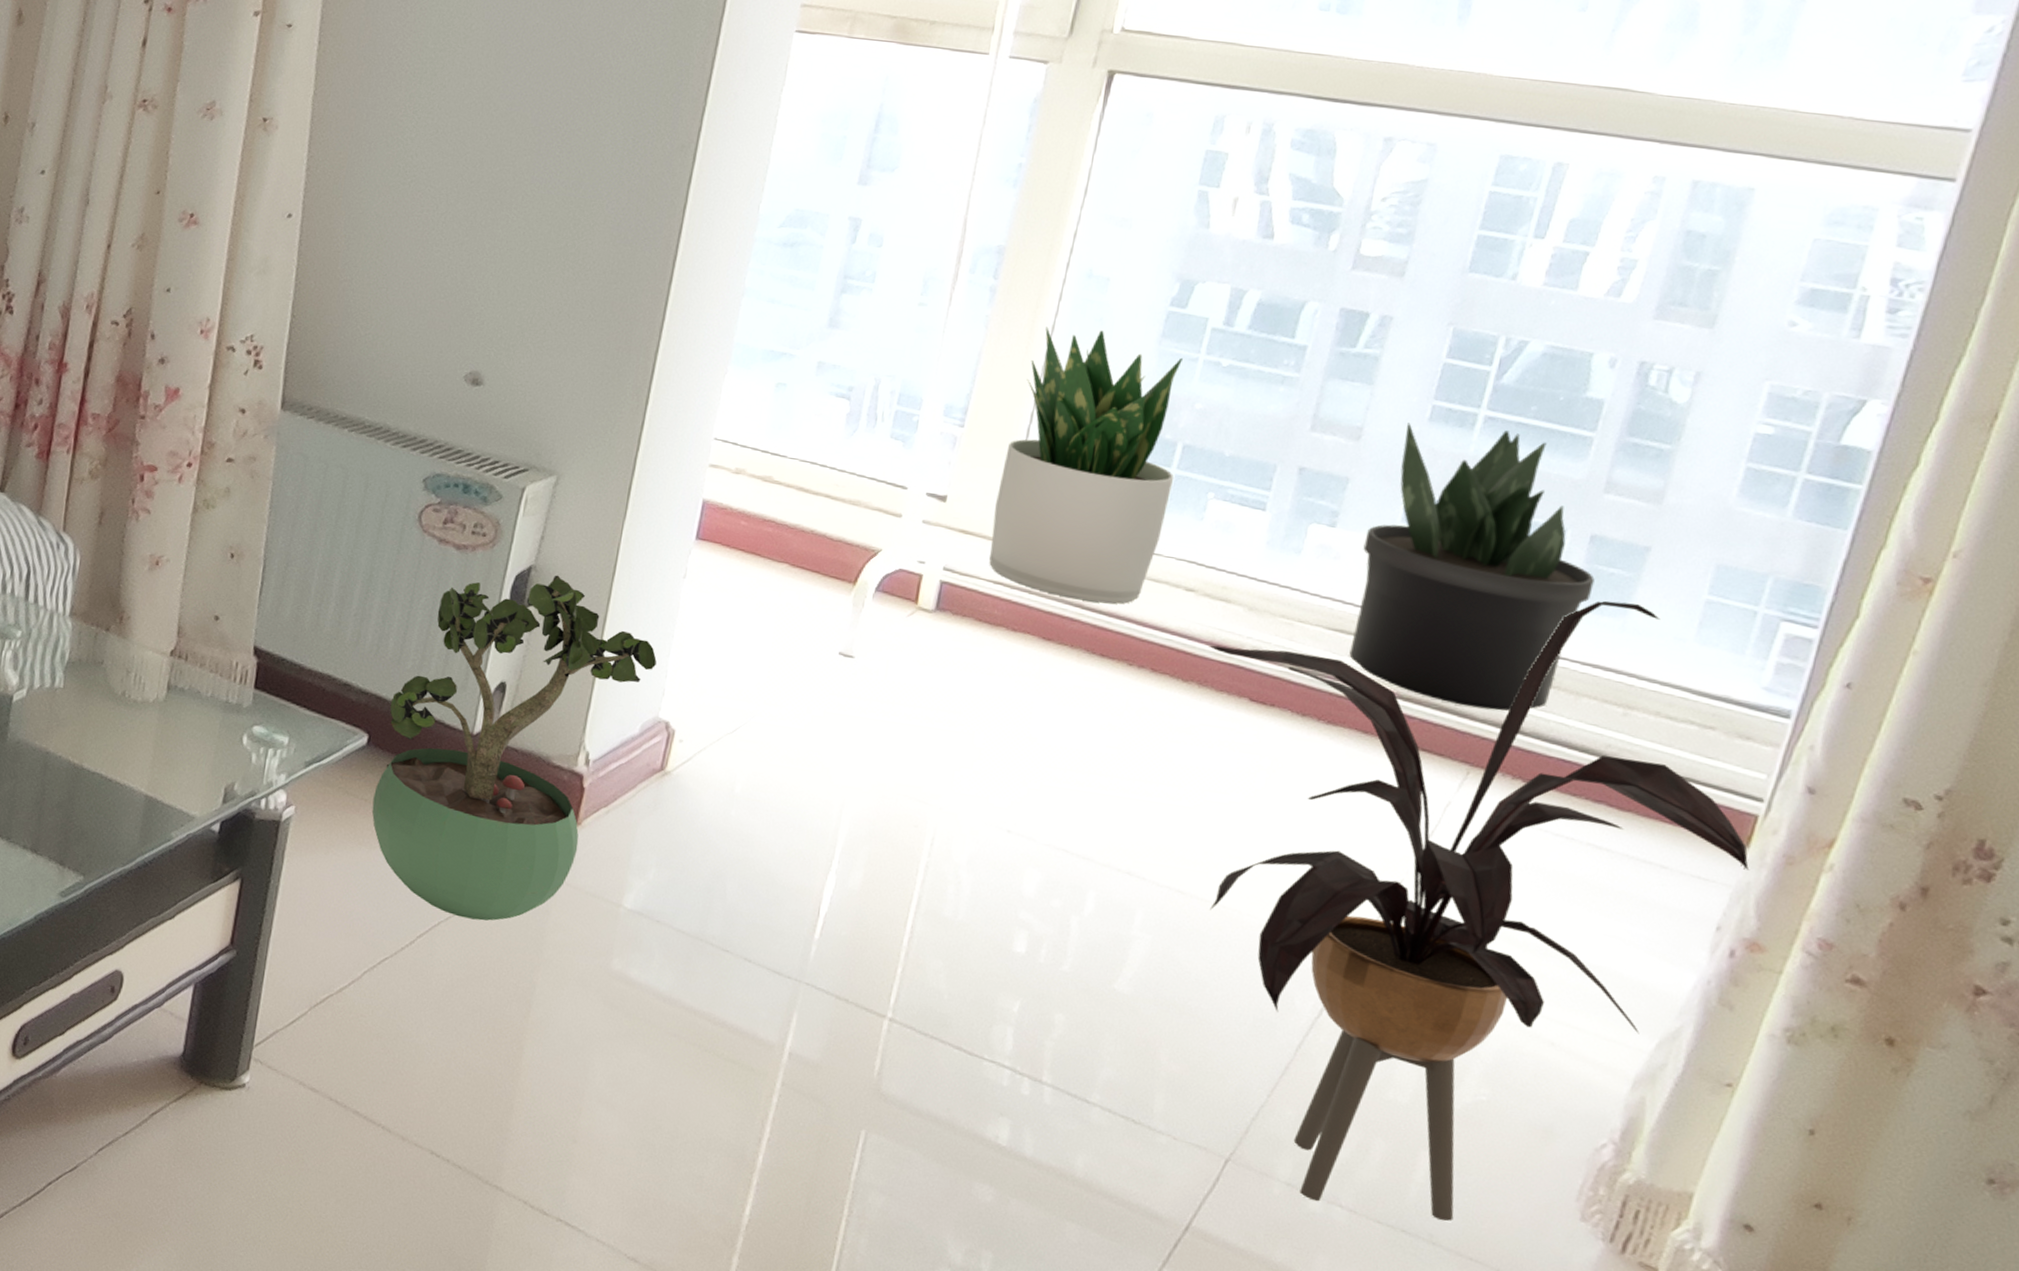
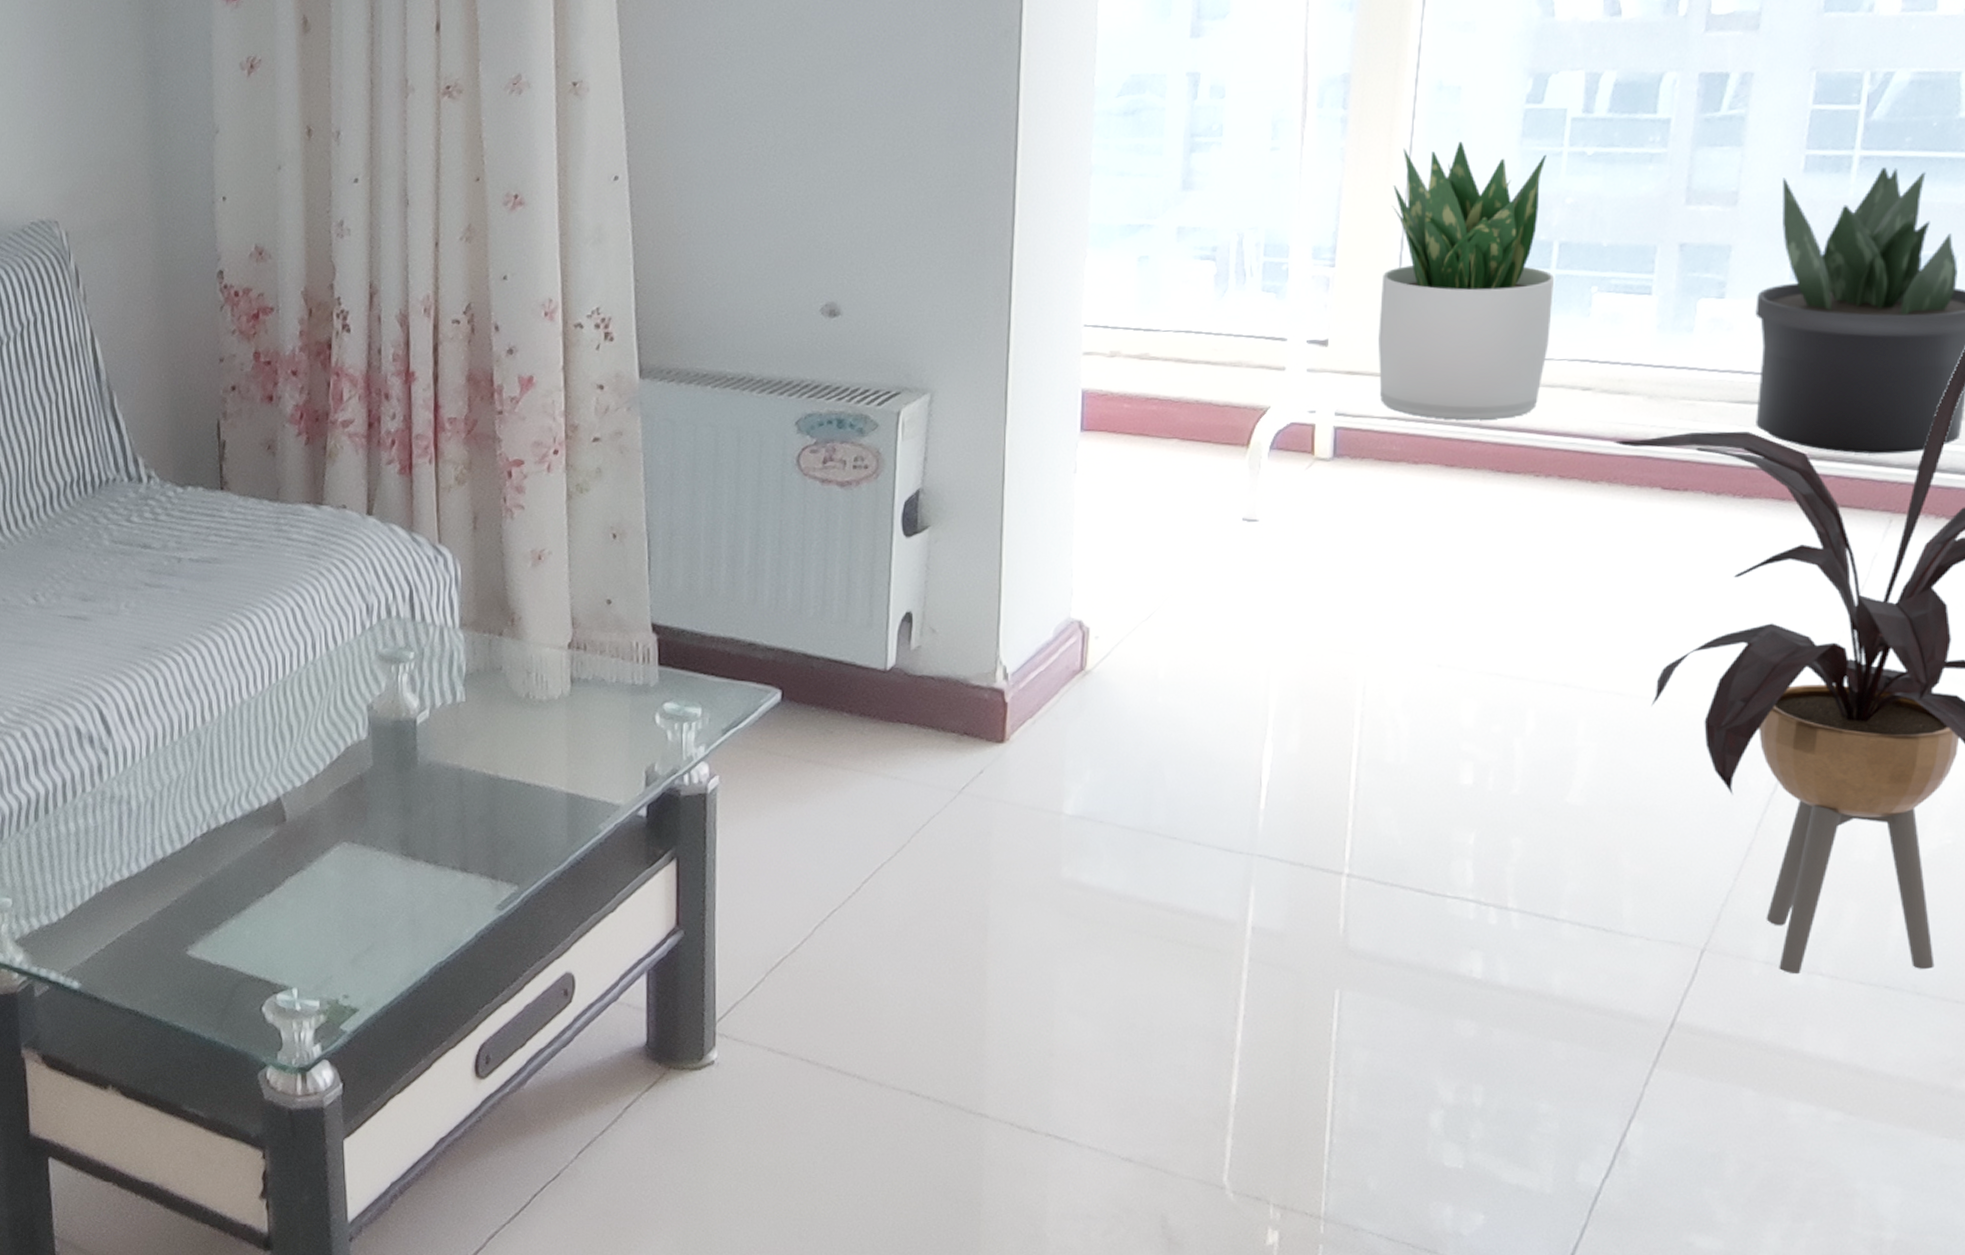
potted plant: present [371,575,657,921] -> none [796,494,1060,855]

